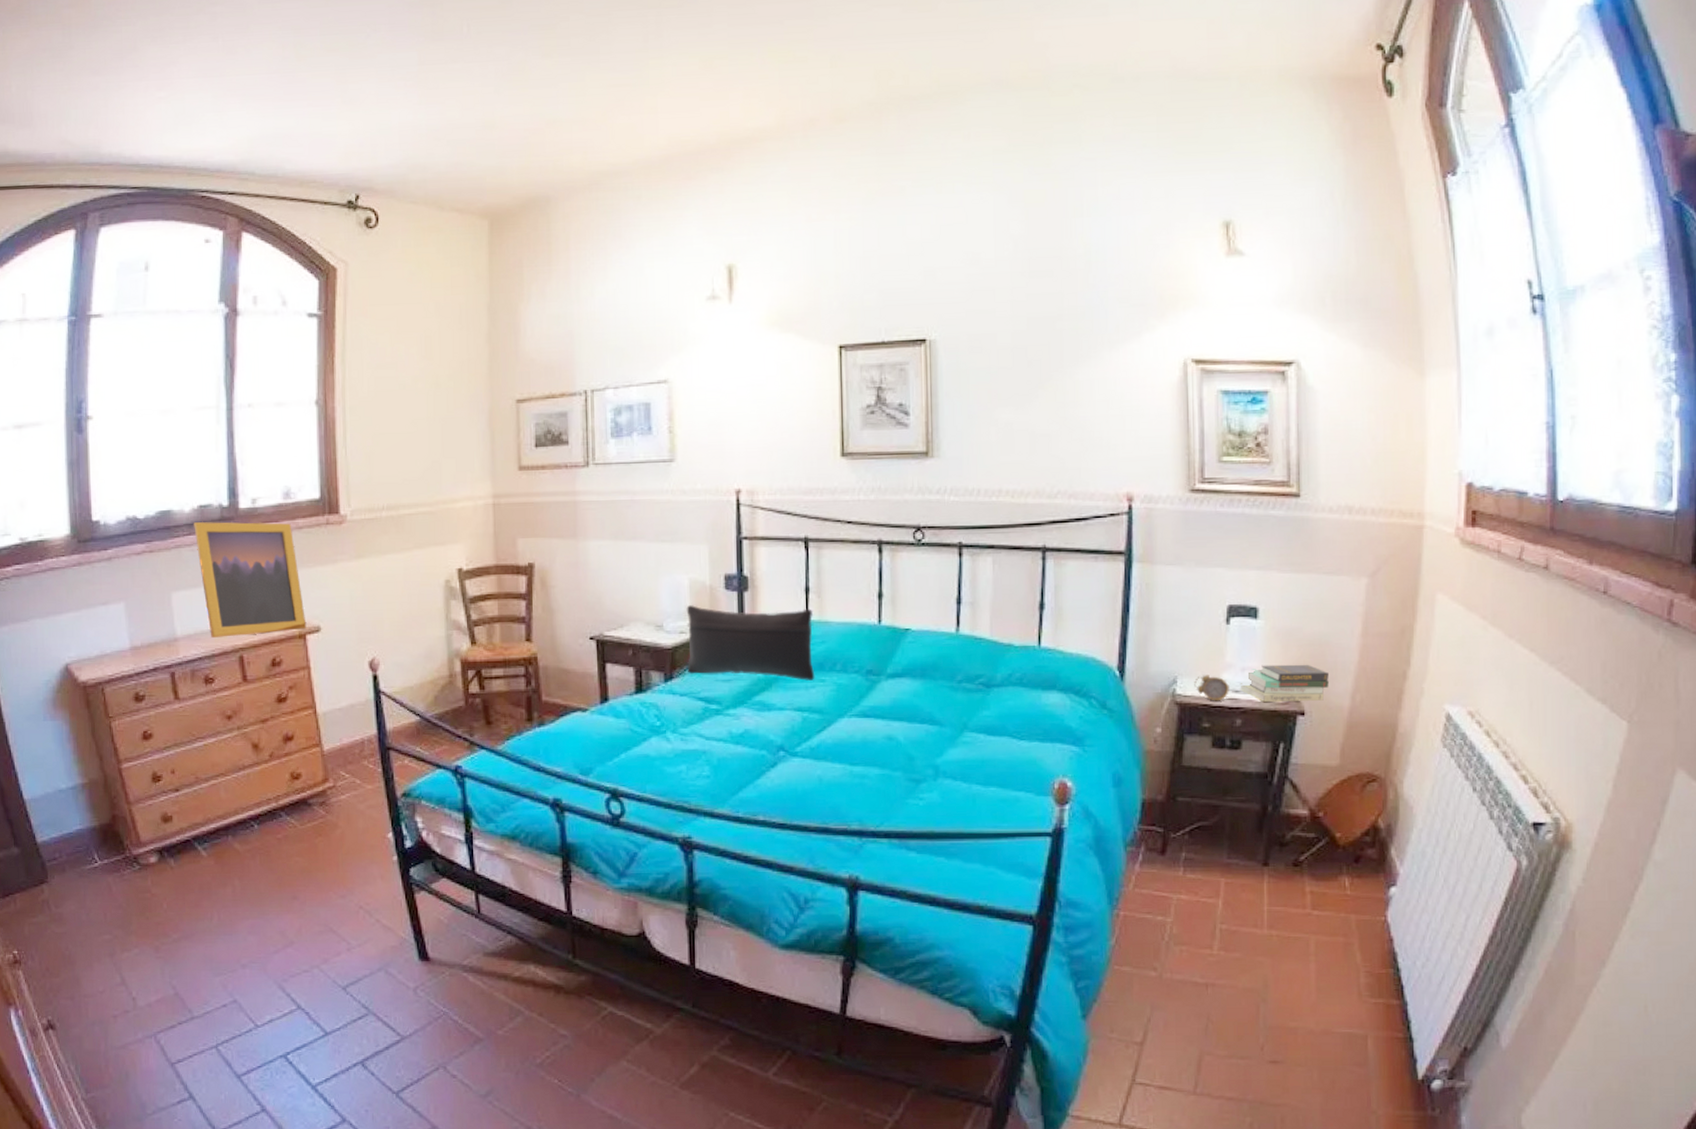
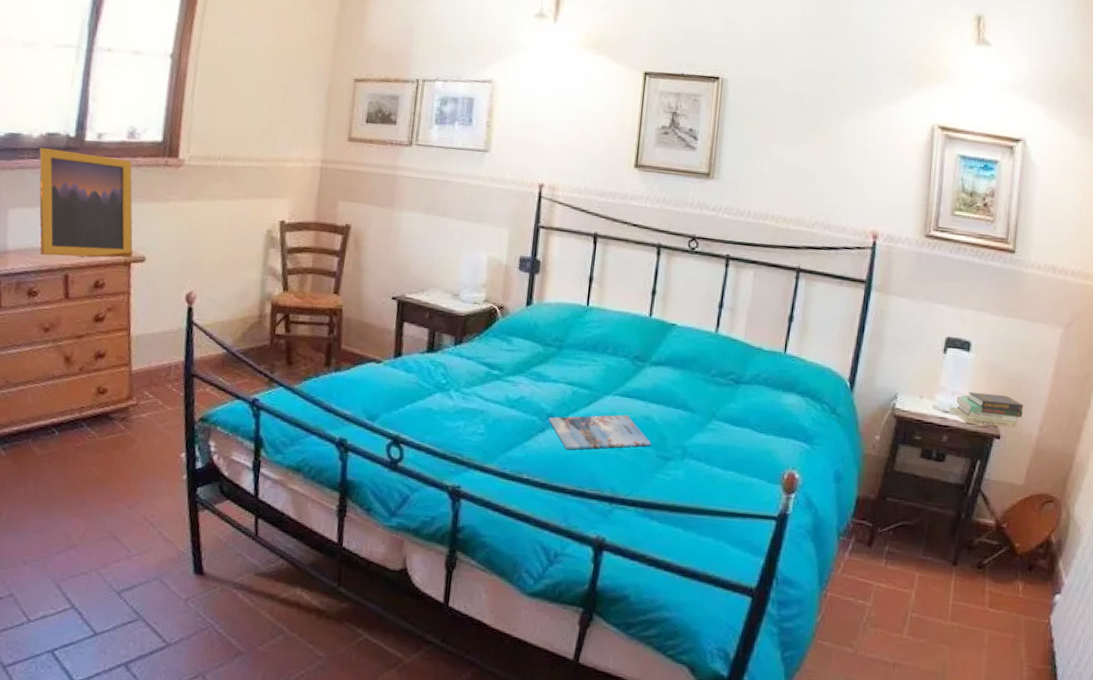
pillow: present [686,605,815,681] -> none [476,280,593,359]
magazine: none [780,737,899,784] -> present [549,414,652,450]
alarm clock: present [1194,675,1231,701] -> none [911,394,941,418]

